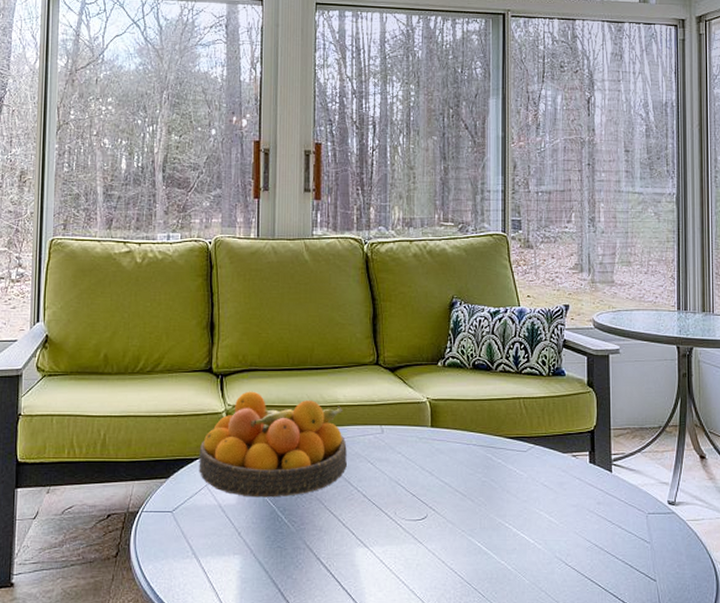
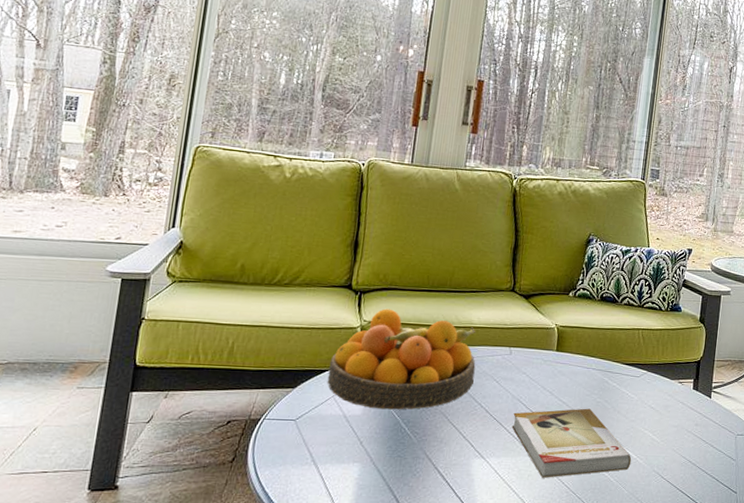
book: none [393,489,529,567] -> present [511,408,632,478]

